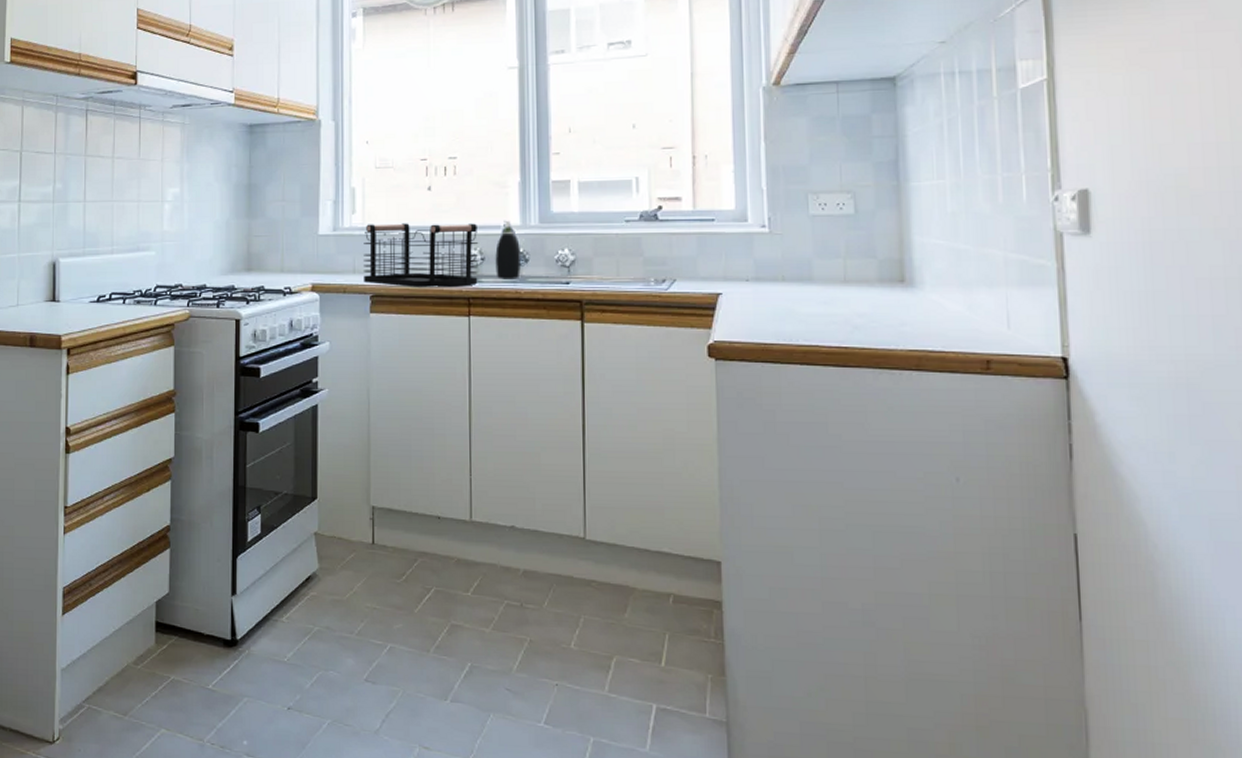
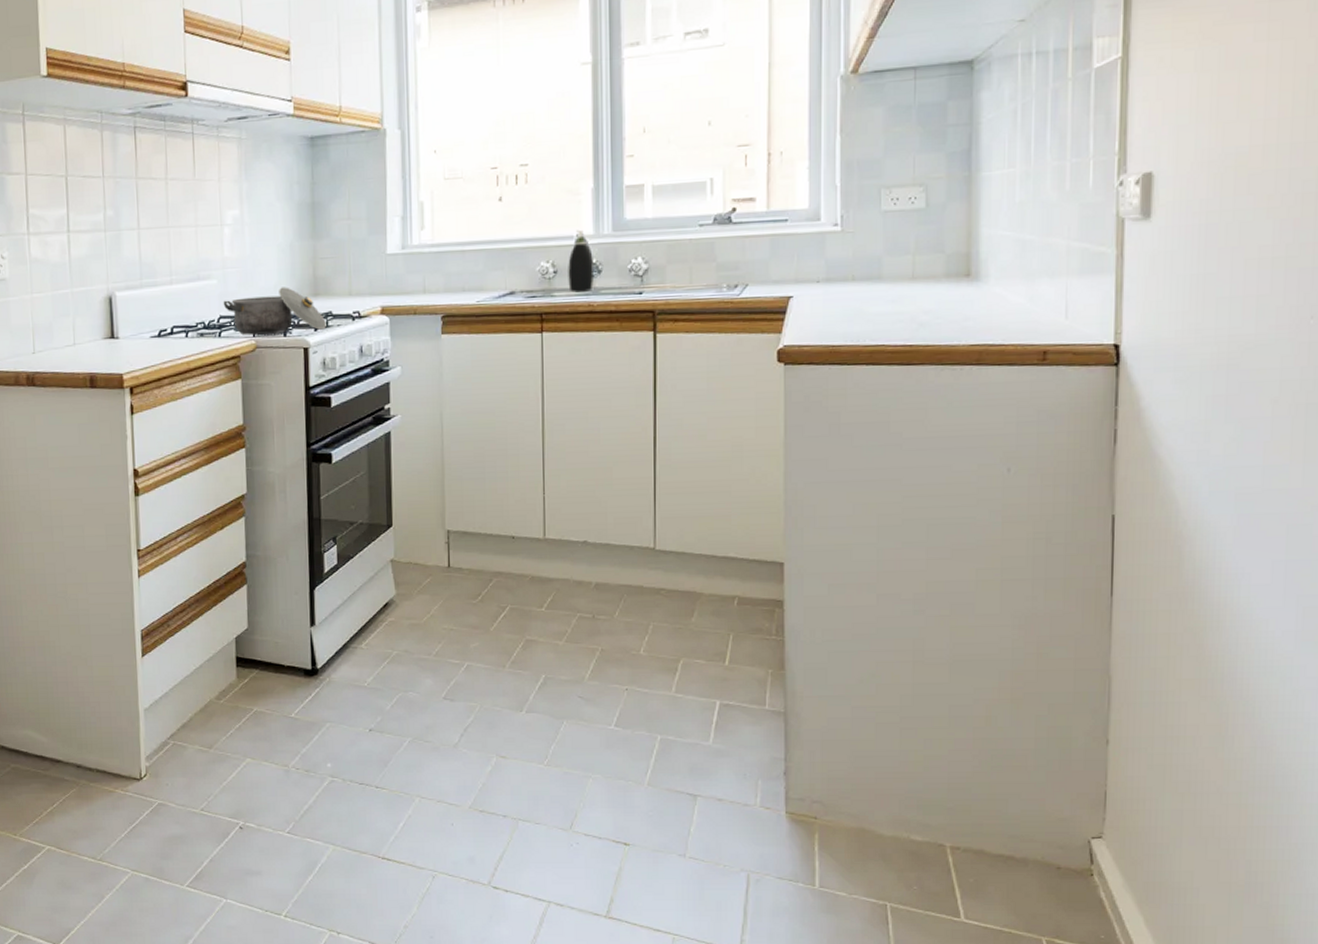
cooking pot: none [160,261,258,305] -> present [223,287,326,335]
dish rack: present [364,223,479,288] -> none [433,234,551,306]

